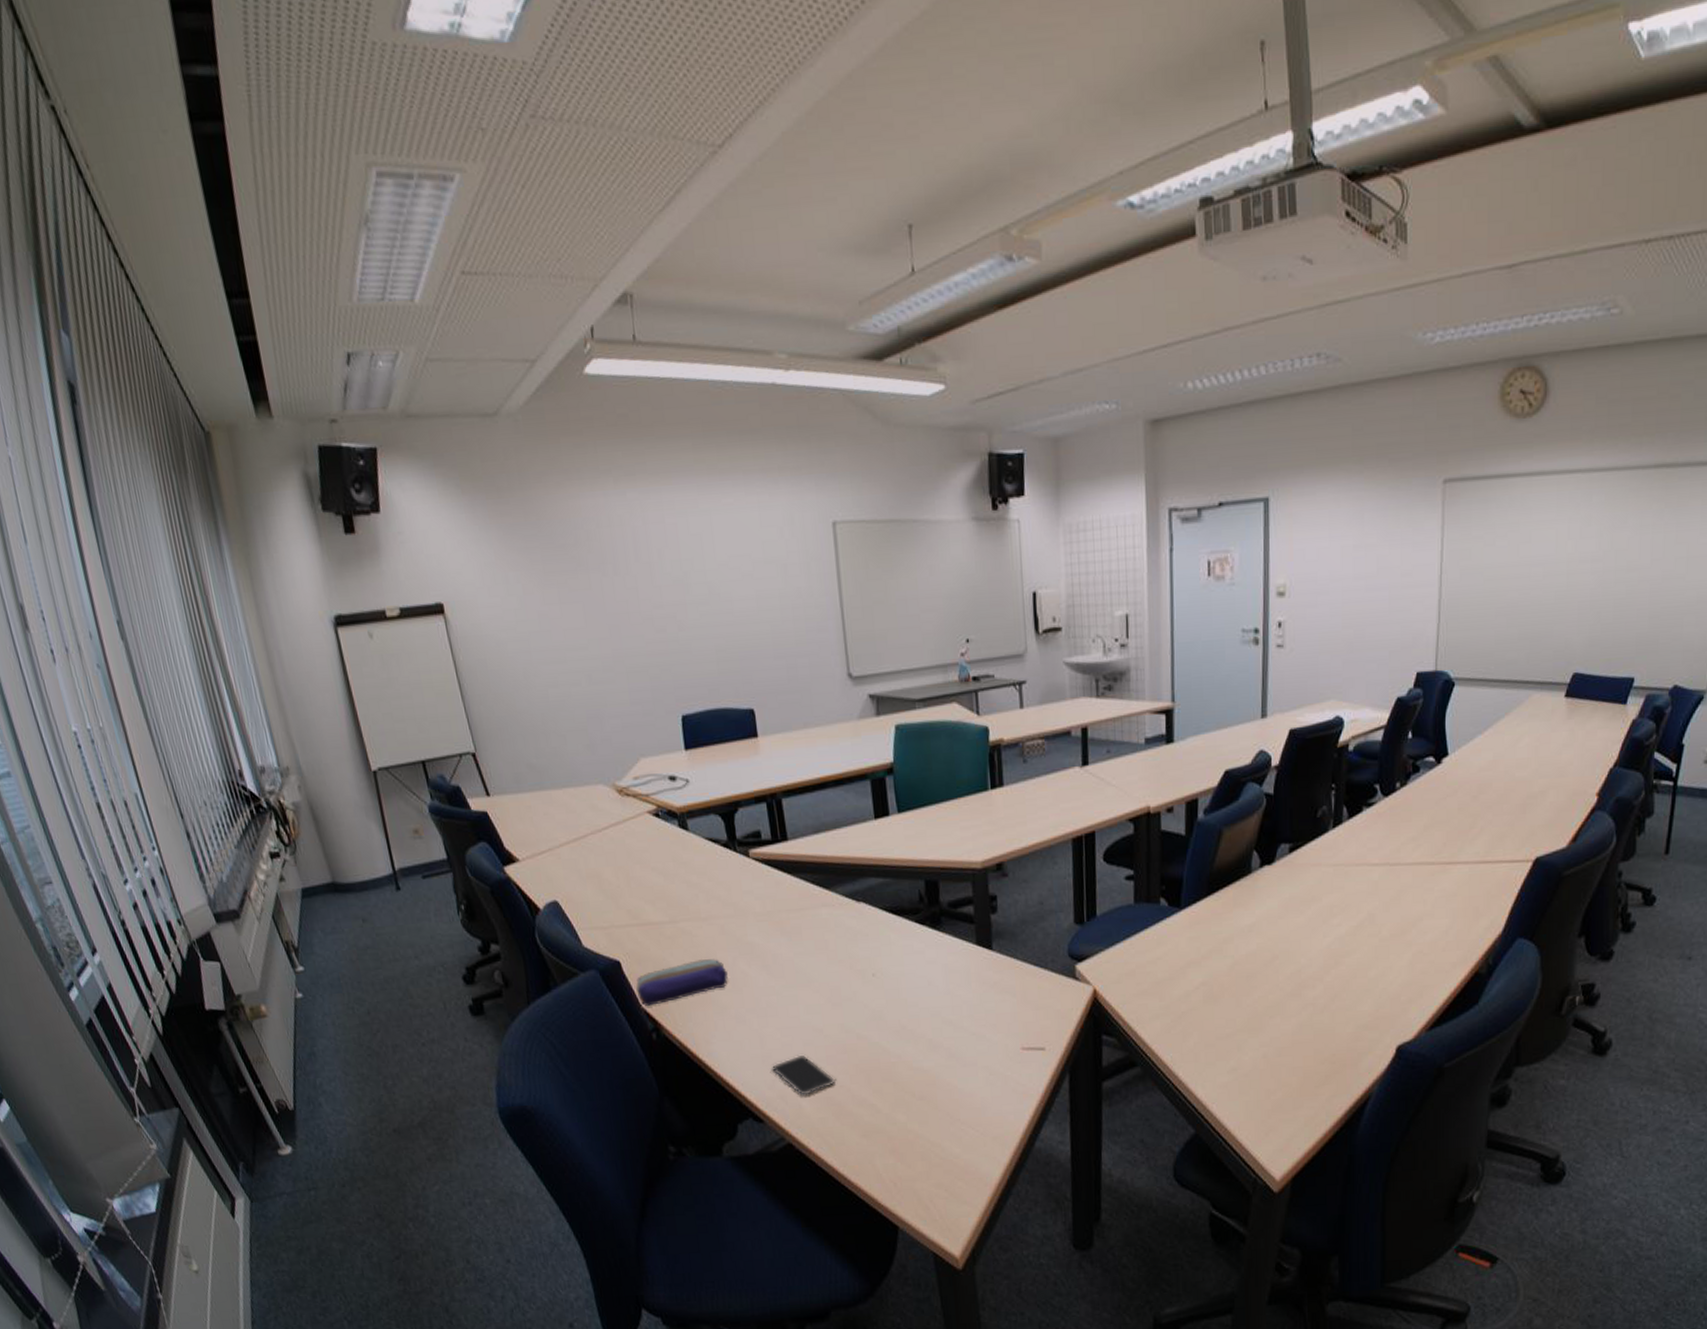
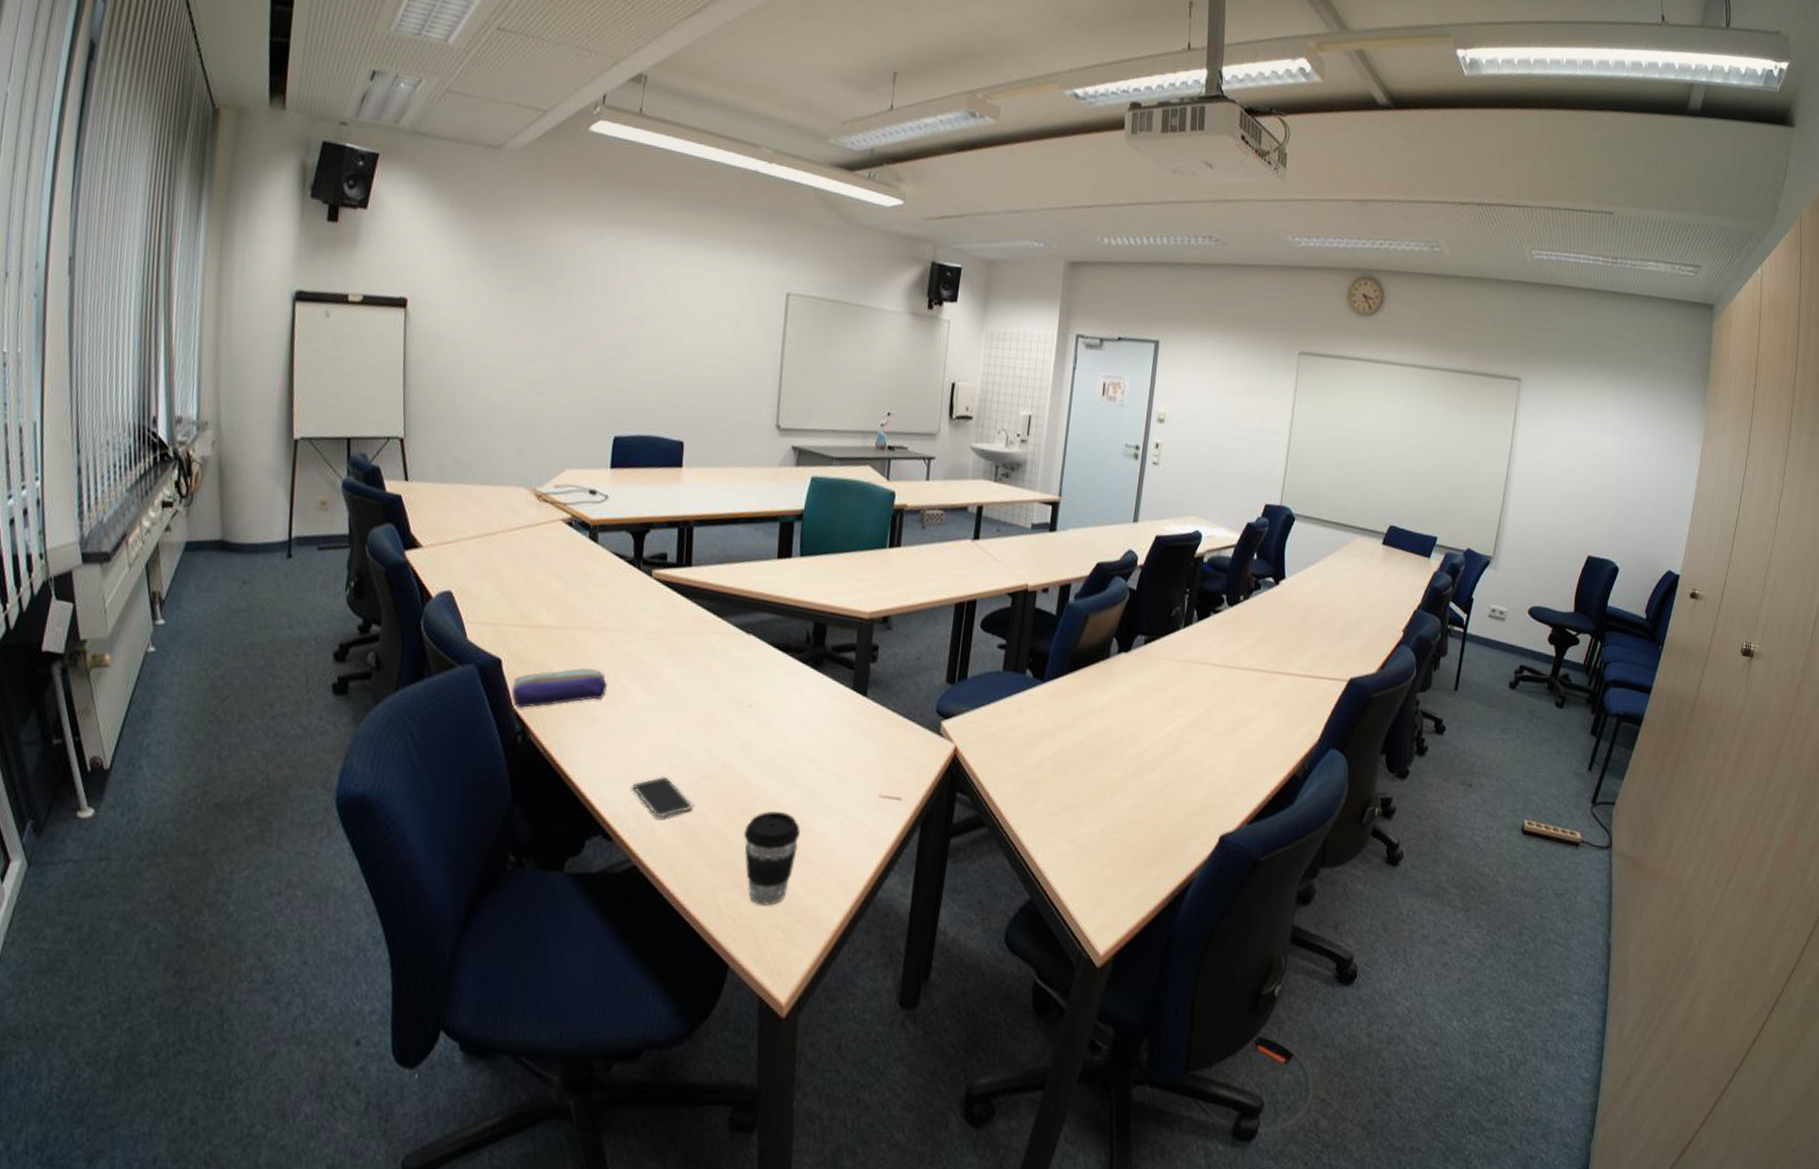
coffee cup: none [889,1075,947,1168] -> present [743,811,800,906]

